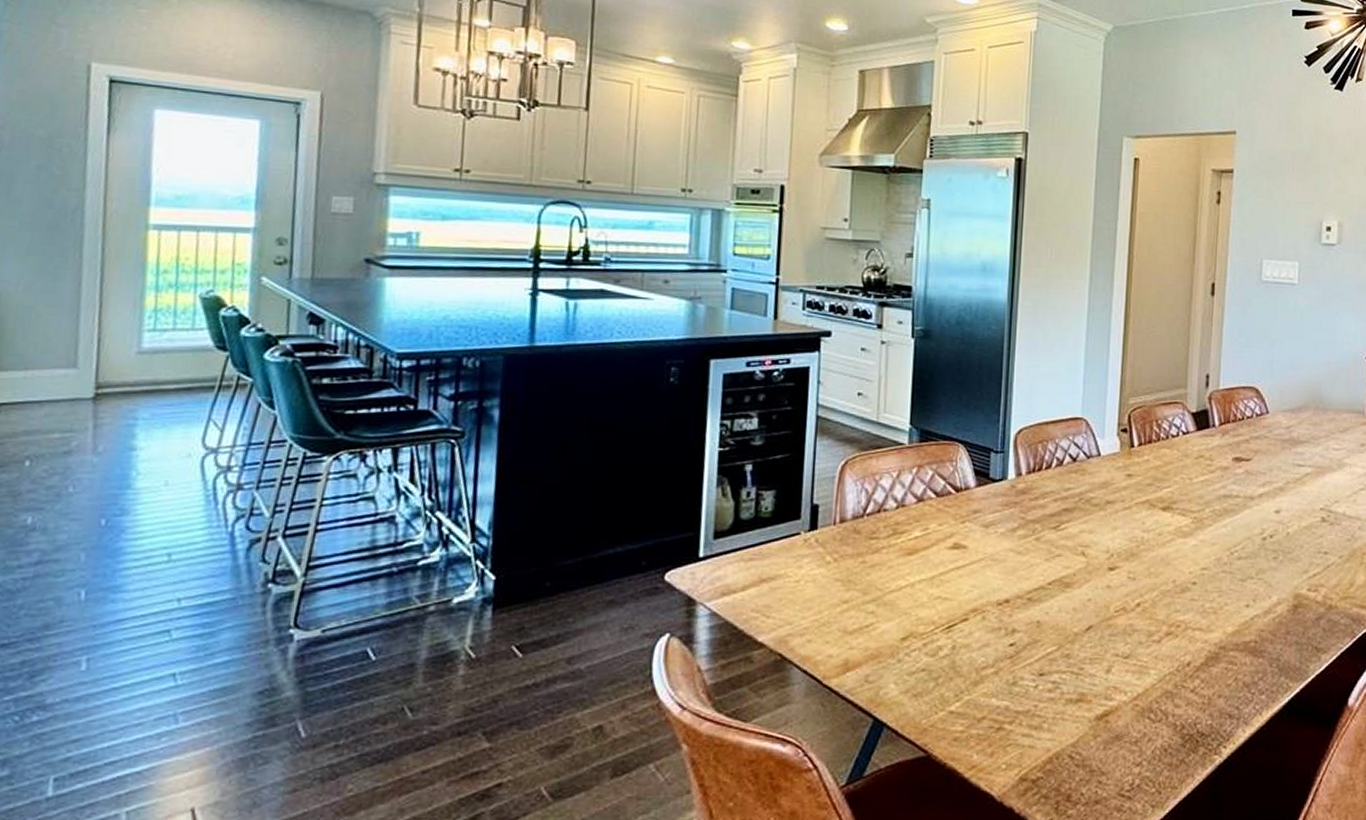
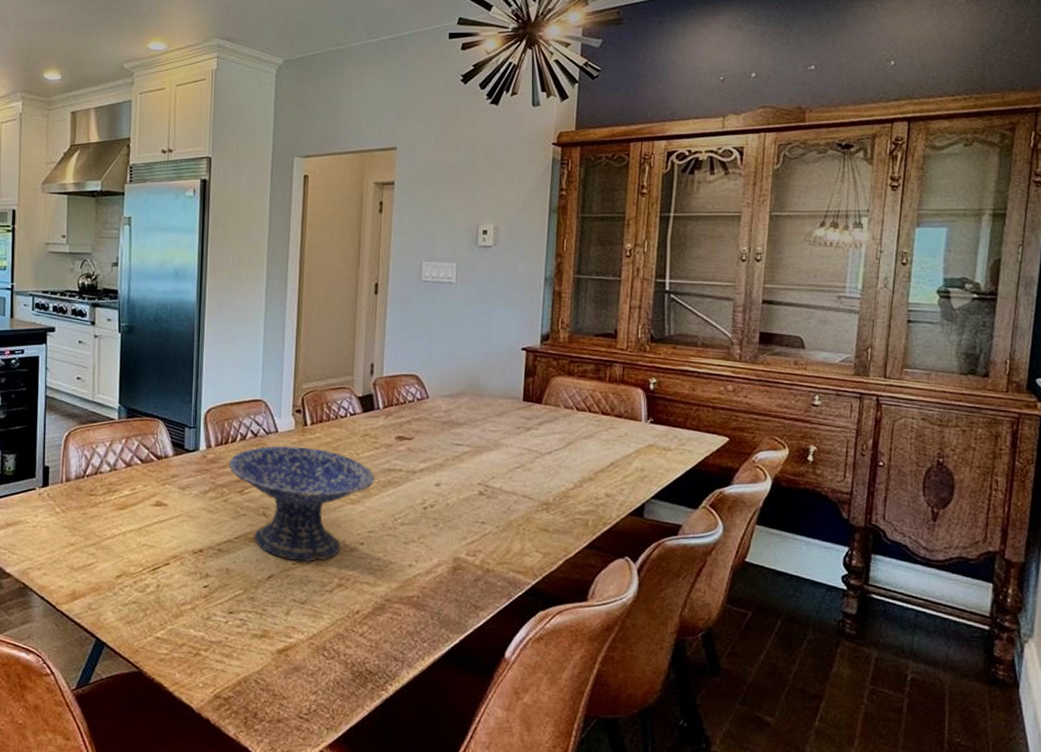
decorative bowl: none [1042,471,1209,607] -> present [229,445,375,561]

